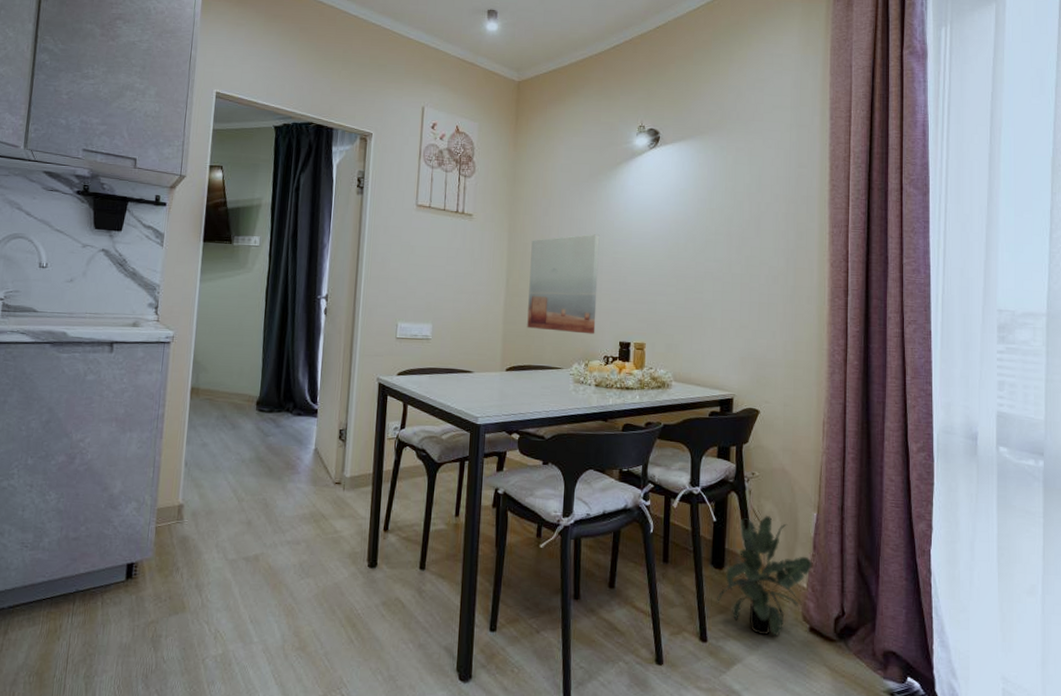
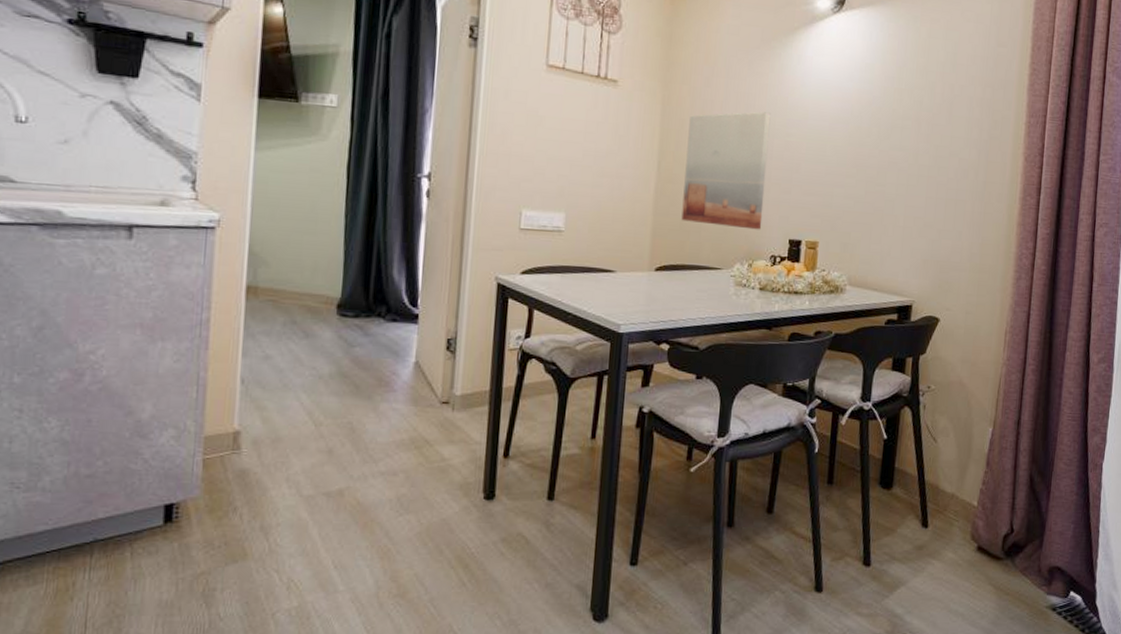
potted plant: present [716,515,812,636] -> none [882,431,984,557]

